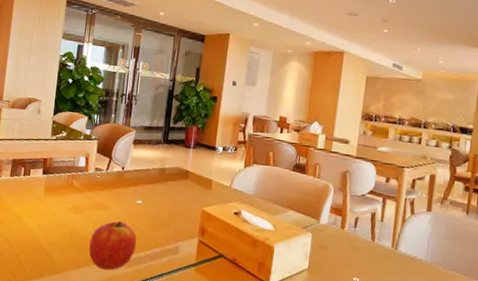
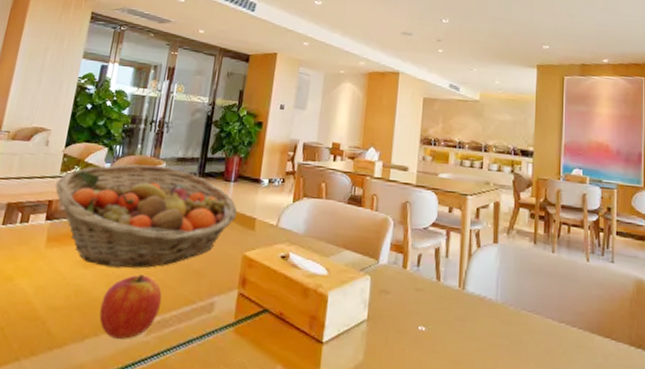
fruit basket: none [48,131,196,216] -> present [55,164,237,269]

